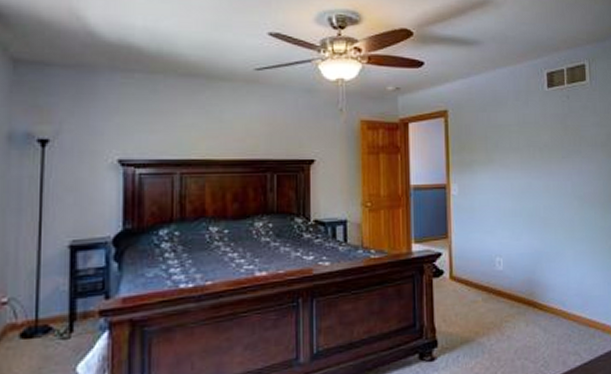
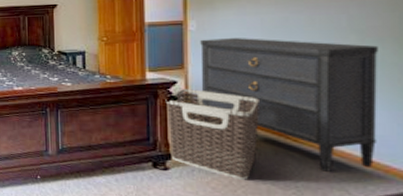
clothes hamper: none [431,261,513,359] -> present [165,89,259,180]
dresser: none [462,203,596,338] -> present [200,38,380,172]

